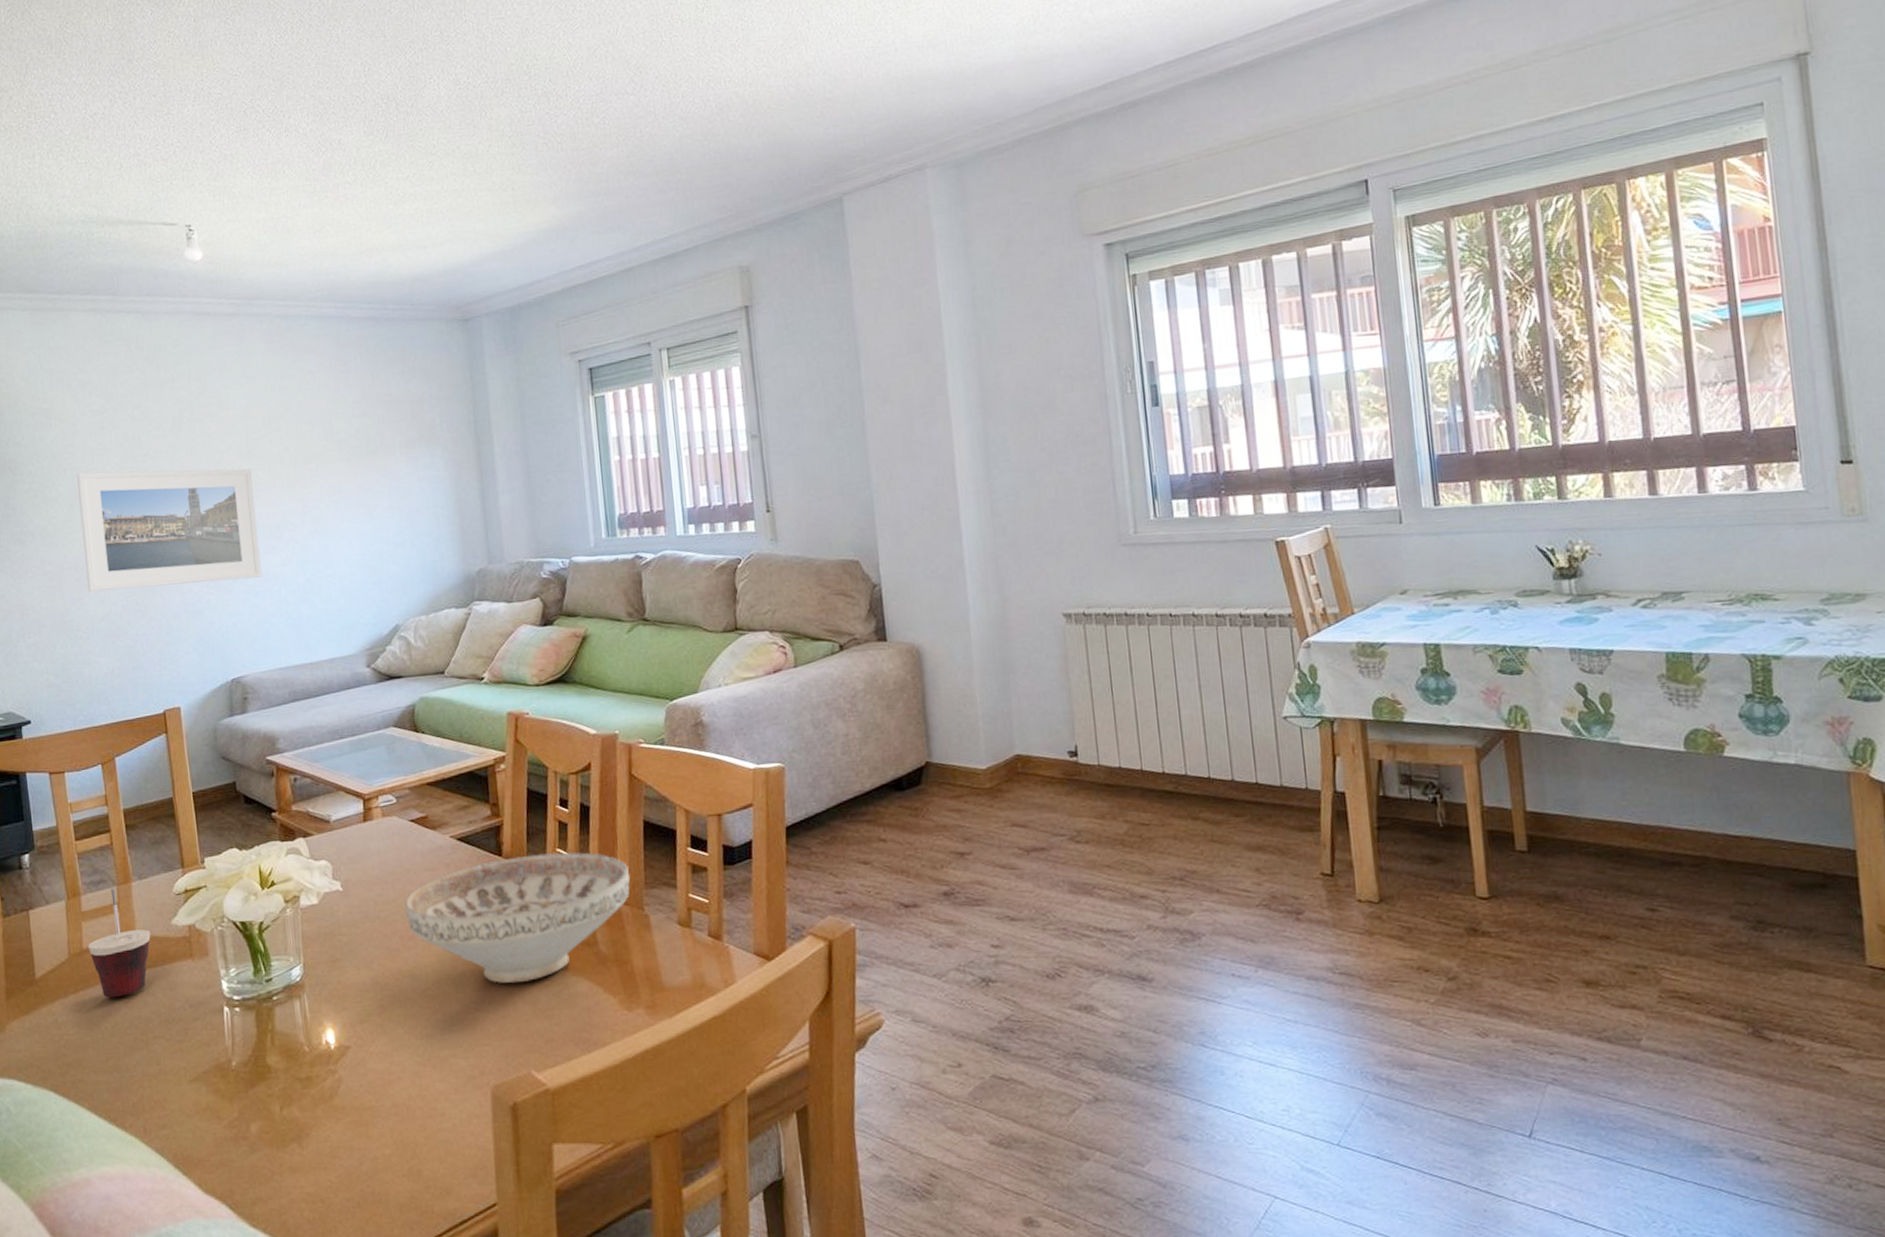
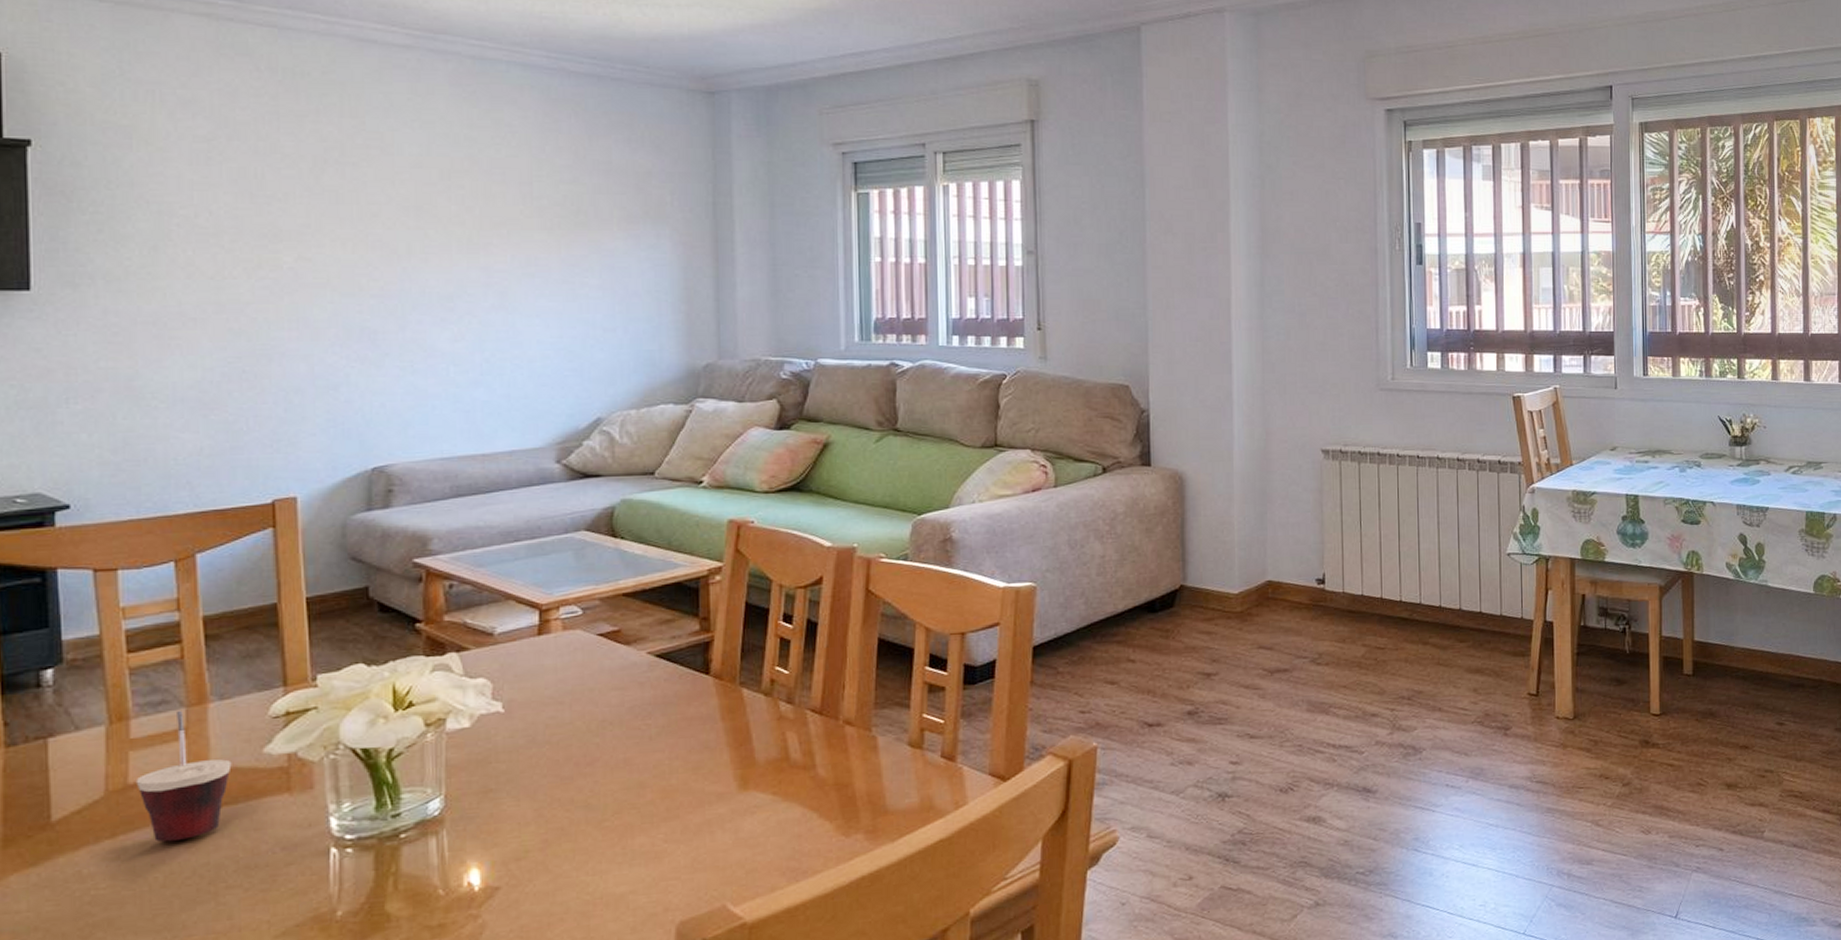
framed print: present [77,468,262,592] -> none [166,208,424,354]
decorative bowl: present [404,852,631,984] -> none [584,670,859,813]

